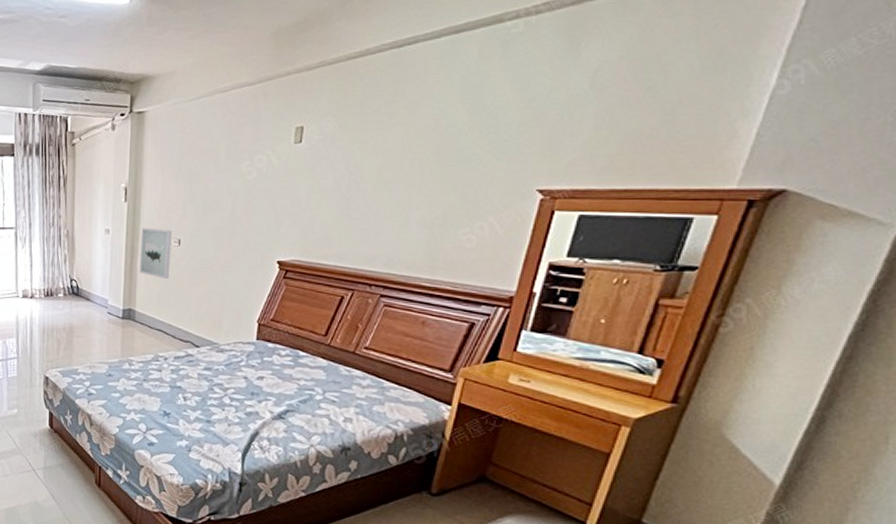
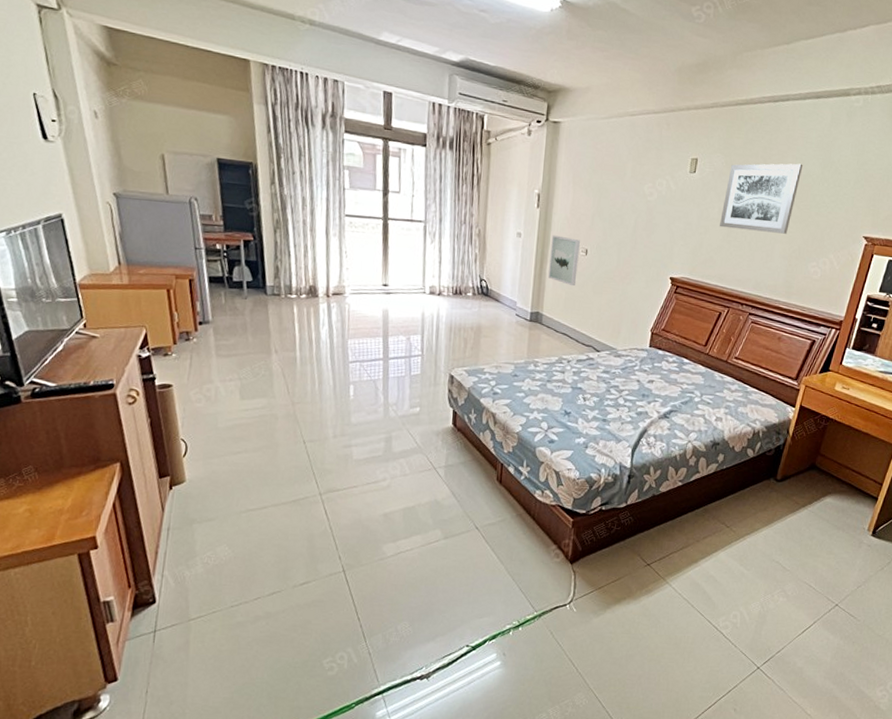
wall art: none [336,113,442,200] -> present [720,163,803,234]

